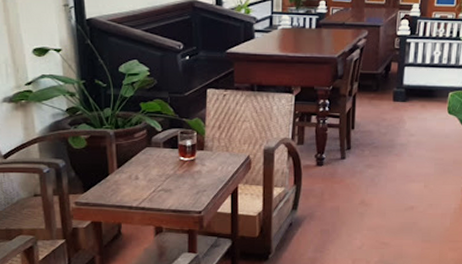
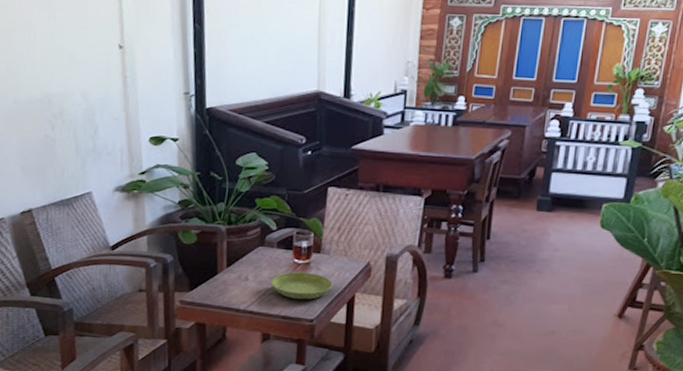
saucer: none [160,169,217,194] -> present [271,272,333,300]

